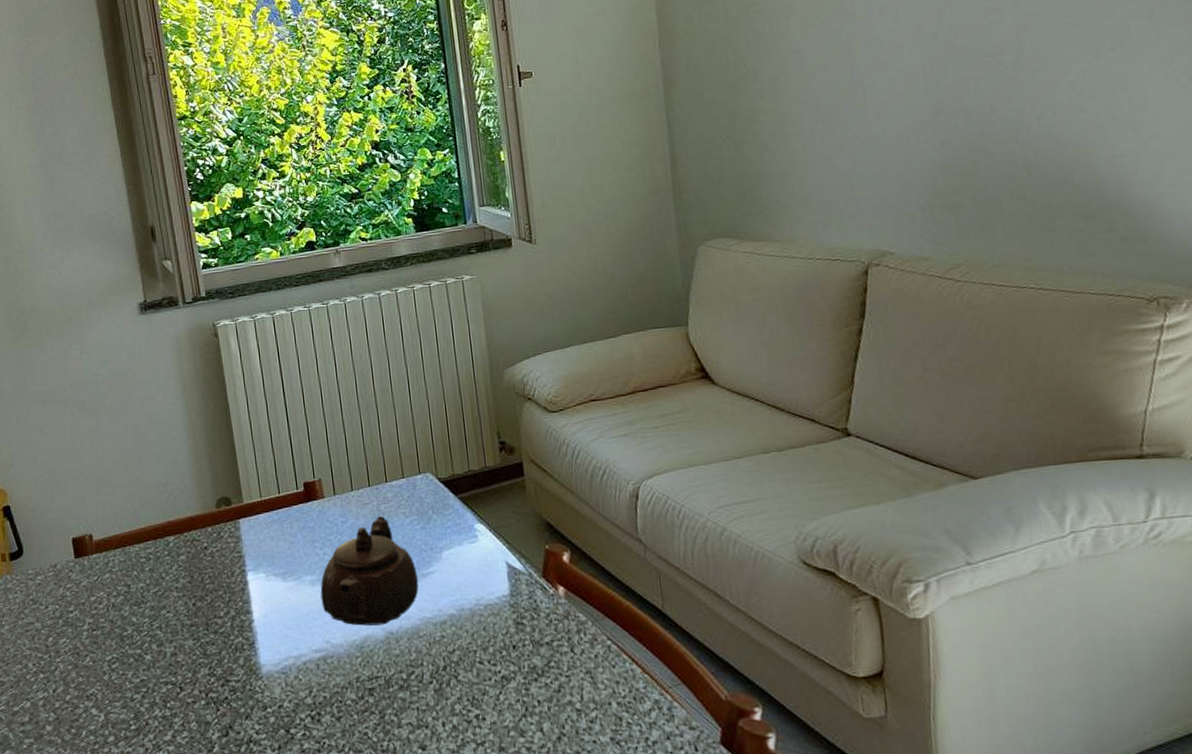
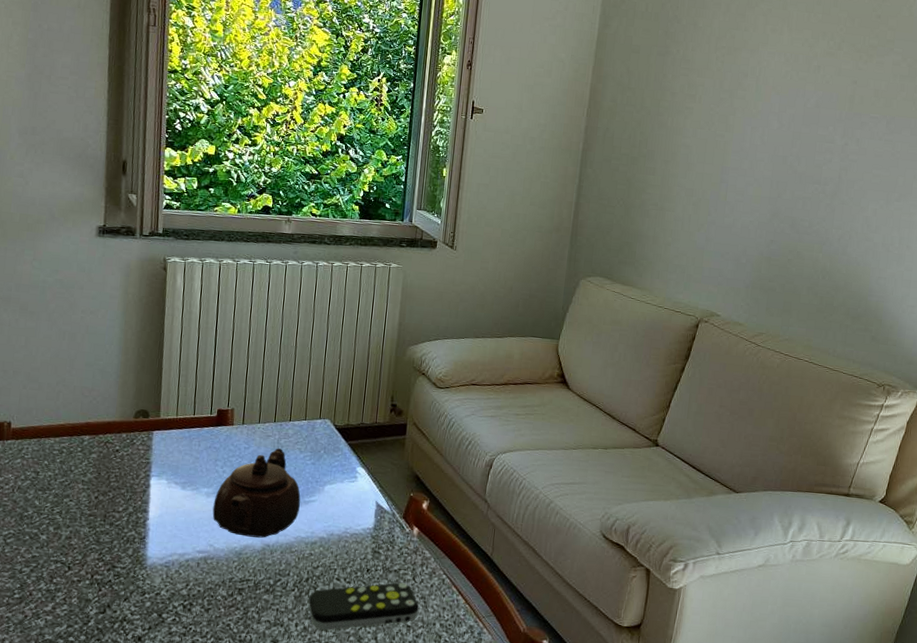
remote control: none [451,657,588,728] -> present [308,582,420,631]

